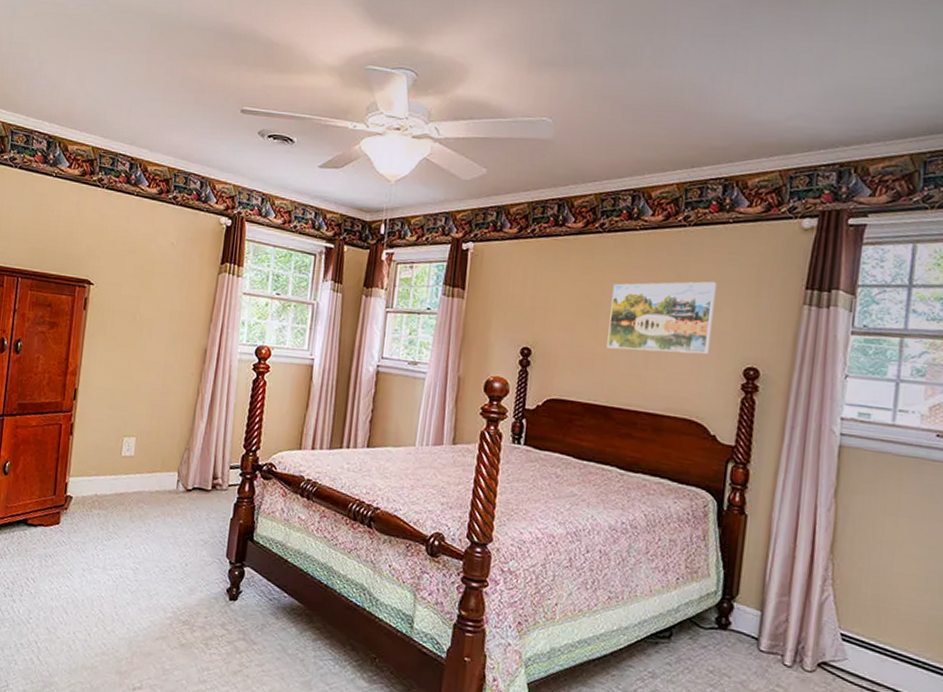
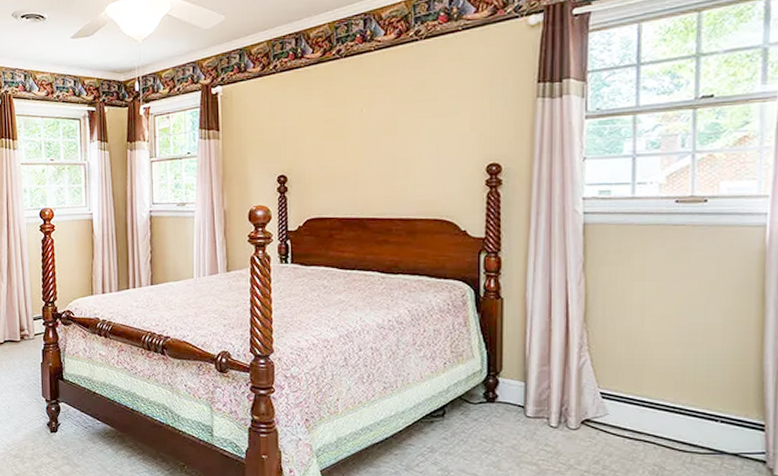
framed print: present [607,281,717,355] -> none [356,88,453,165]

